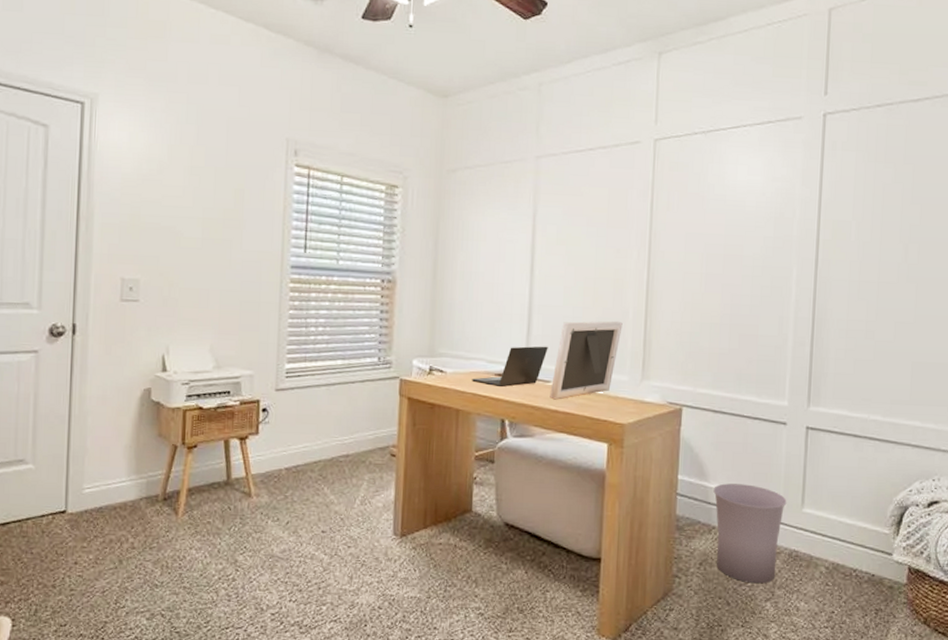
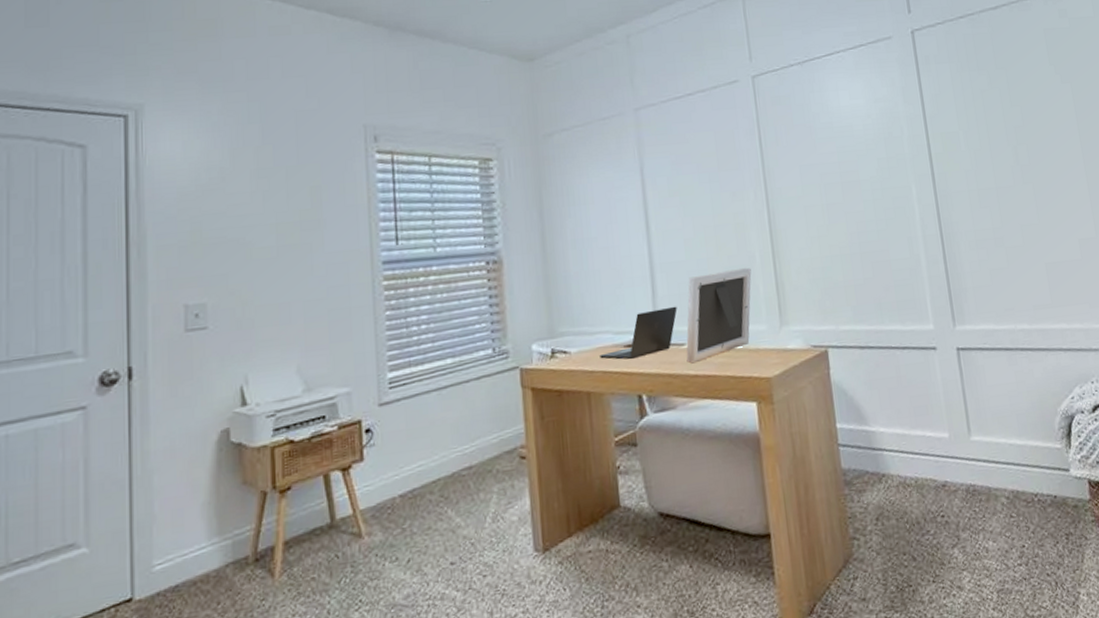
waste bin: present [713,483,787,584] -> none [875,420,957,531]

